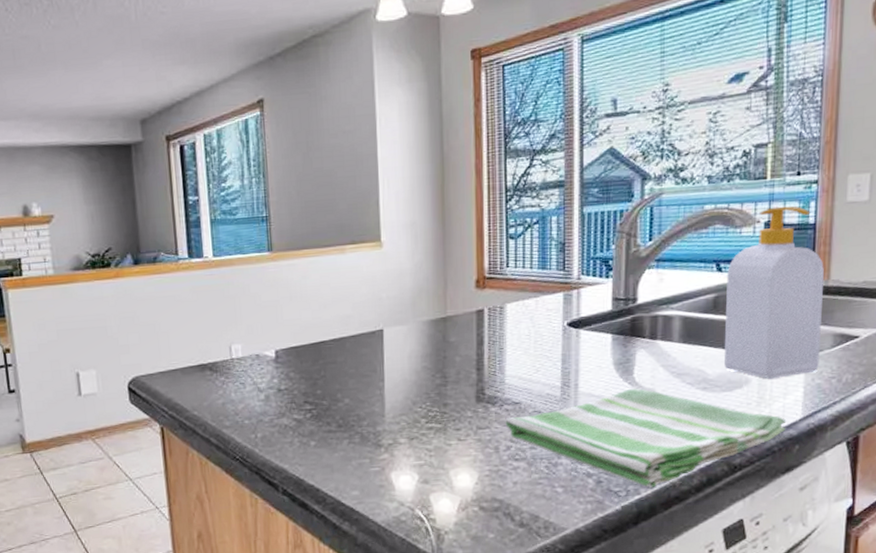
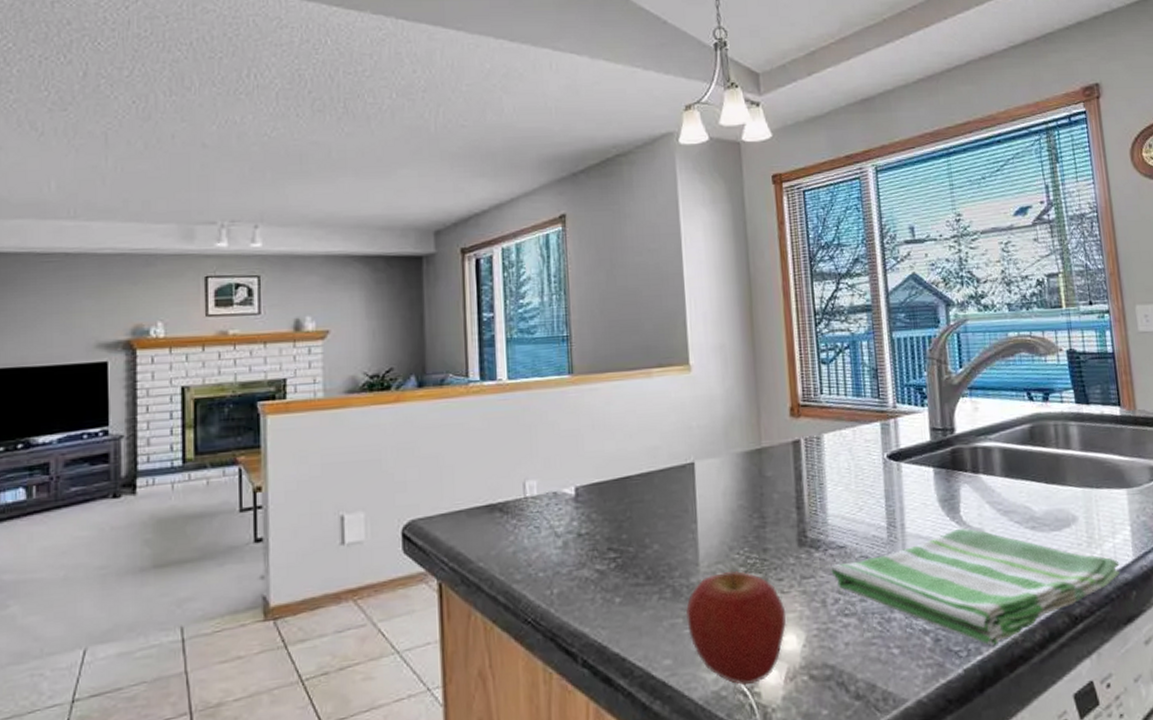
apple: none [371,421,462,512] -> present [685,570,787,685]
soap bottle: present [723,206,824,379] -> none [1038,335,1141,516]

